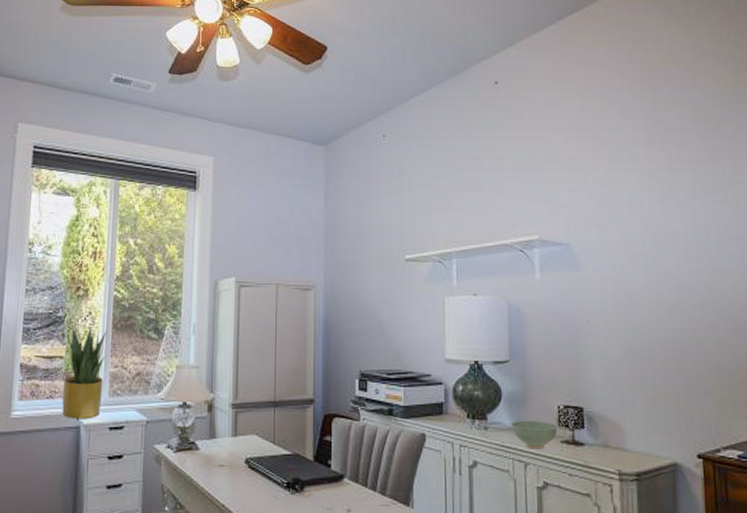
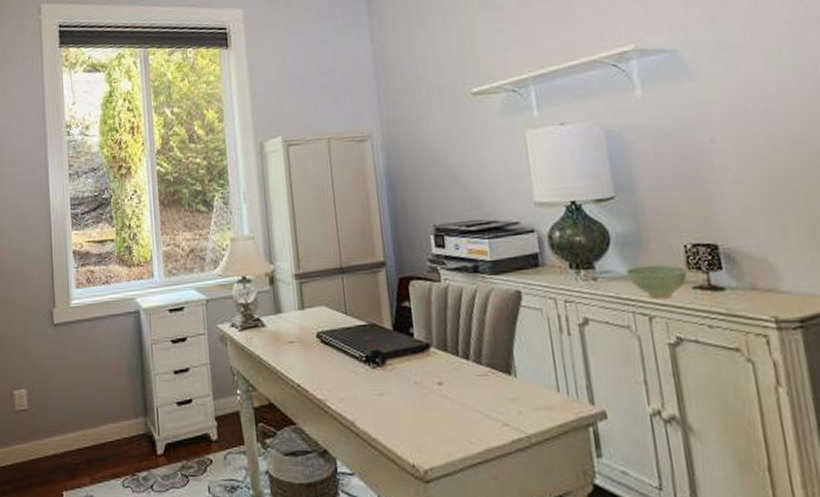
planter: present [62,327,107,420] -> none [113,206,158,304]

